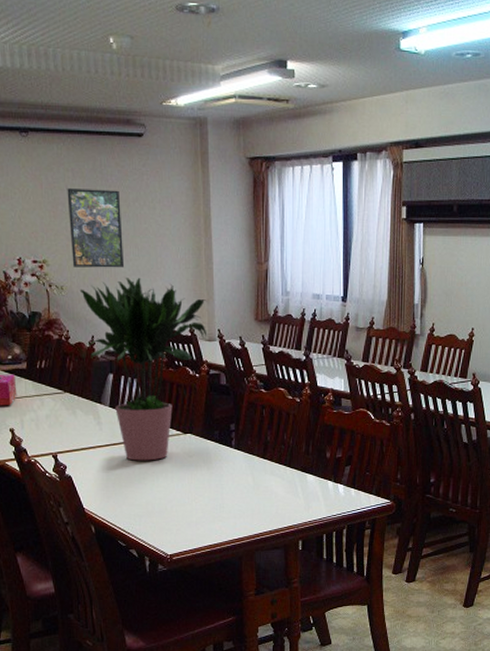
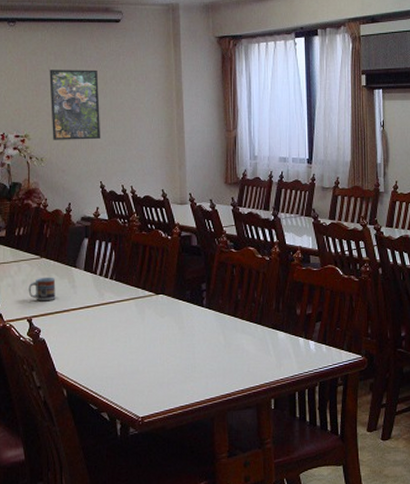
cup: none [52,412,81,438] -> present [28,277,56,302]
potted plant: present [79,278,208,461] -> none [58,148,179,323]

